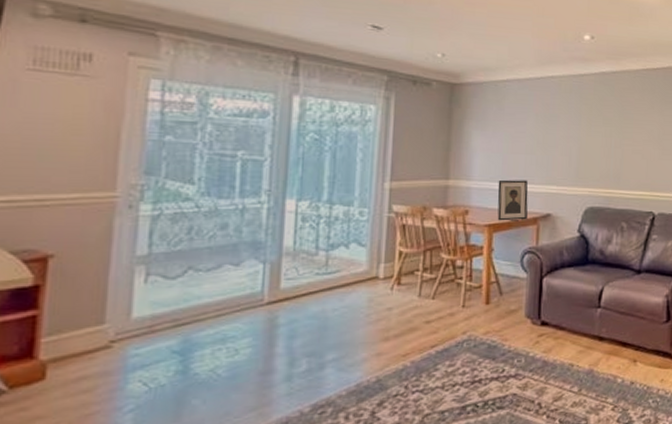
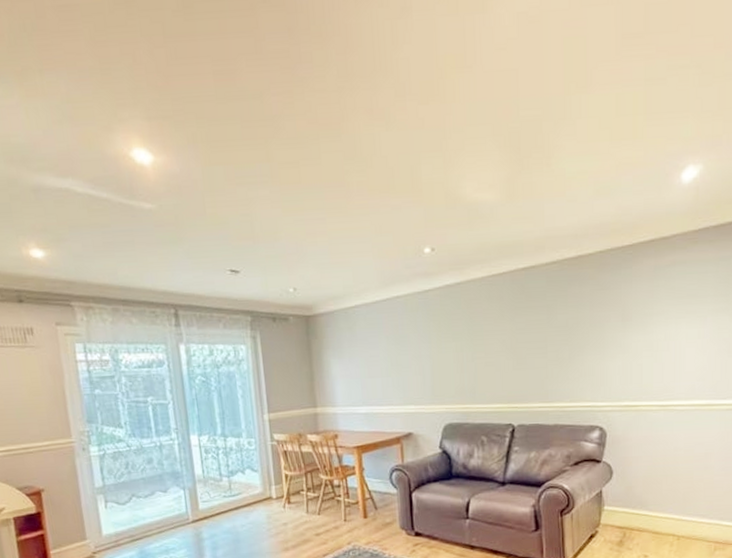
picture frame: present [497,179,529,221] -> none [360,402,391,443]

